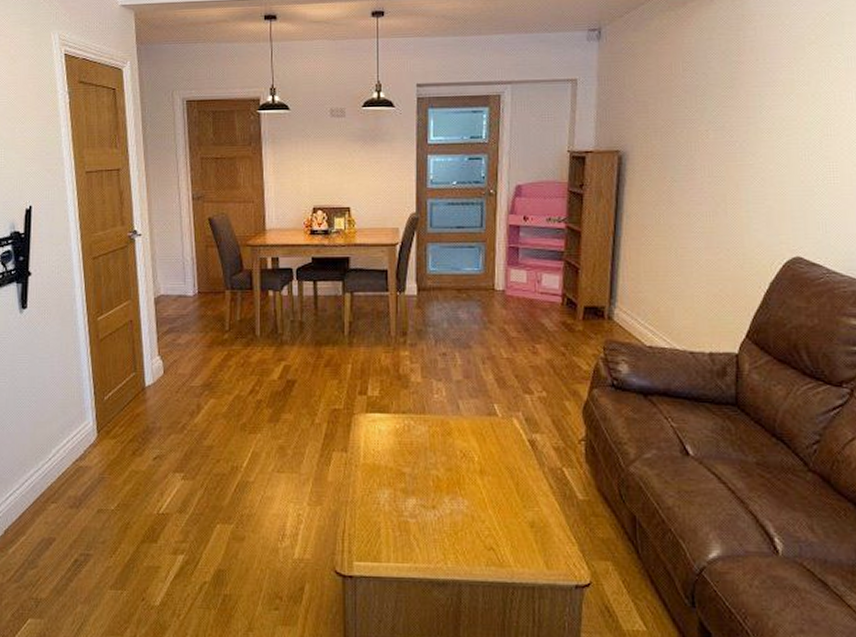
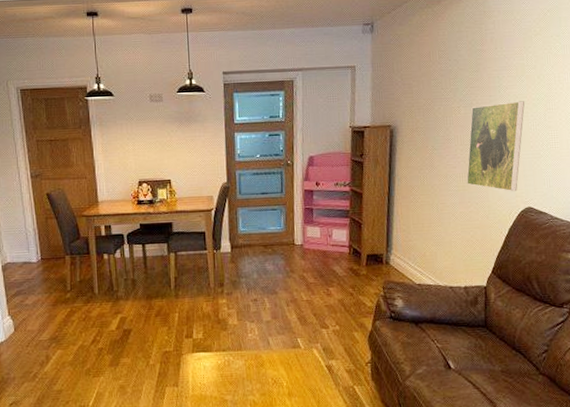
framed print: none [715,124,795,237] -> present [467,101,525,192]

